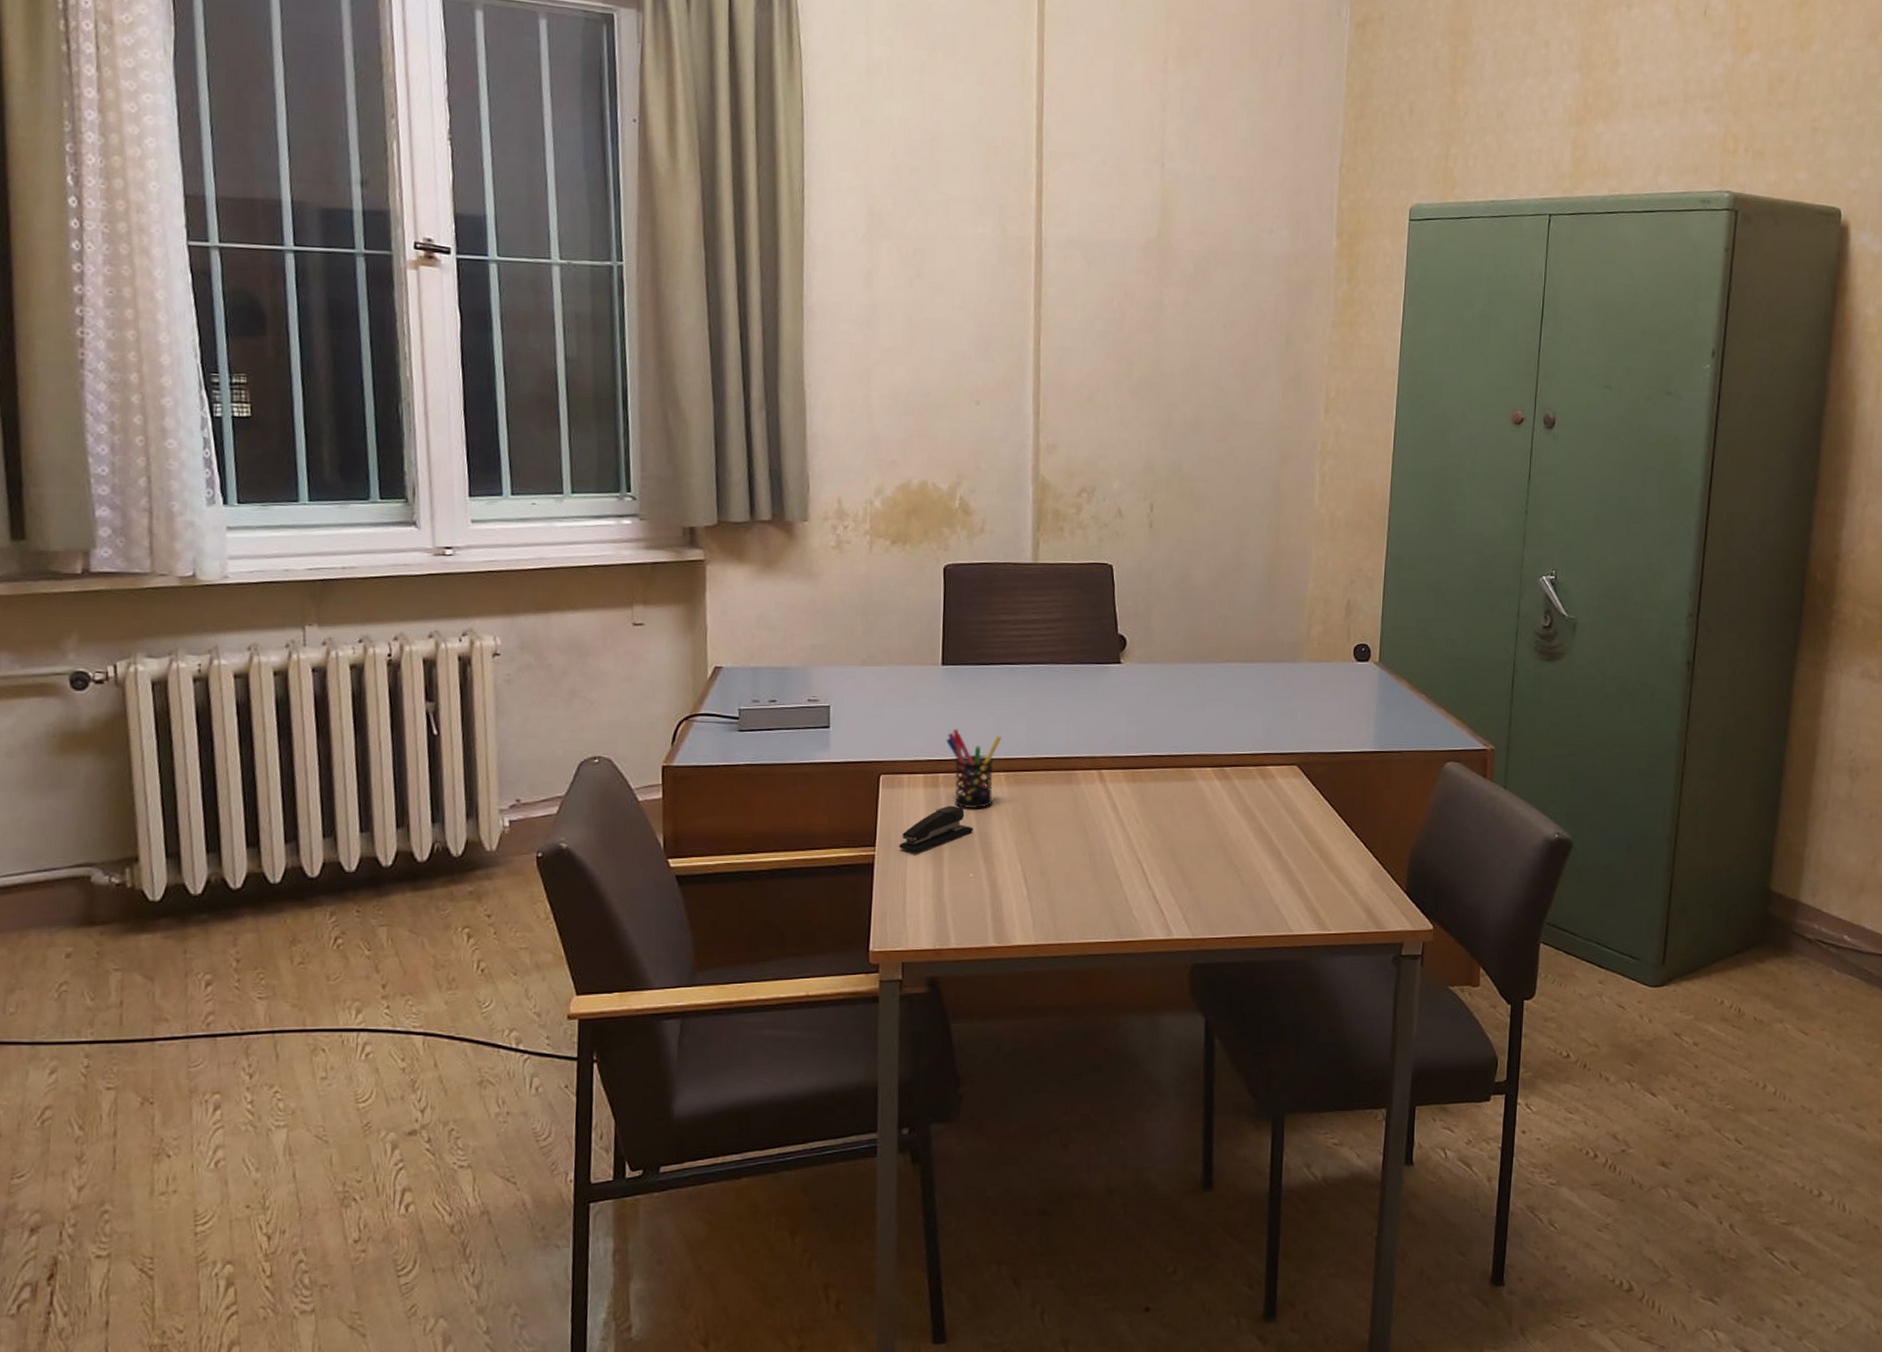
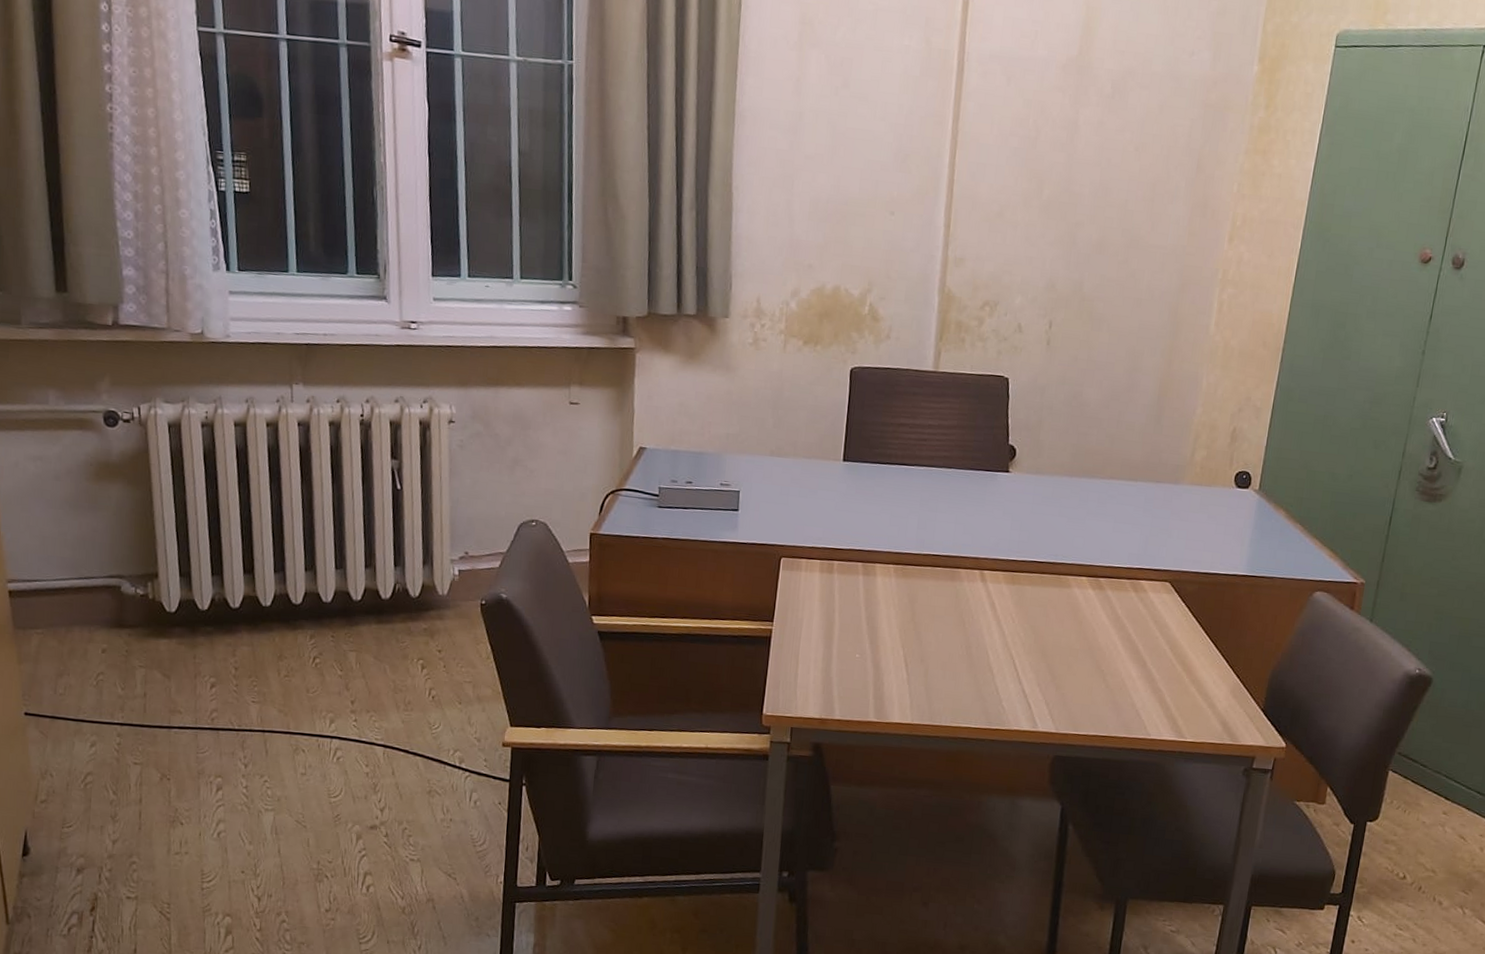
stapler: present [899,805,973,852] -> none [794,590,862,630]
pen holder: present [946,728,1001,809] -> none [842,521,893,596]

